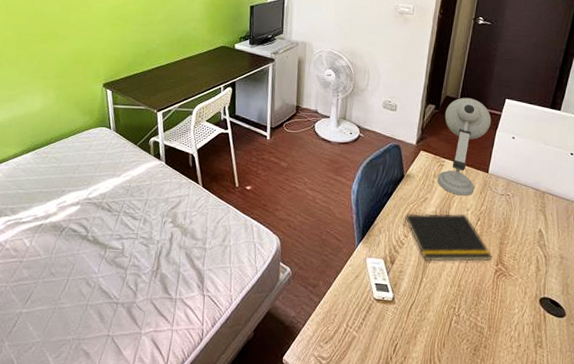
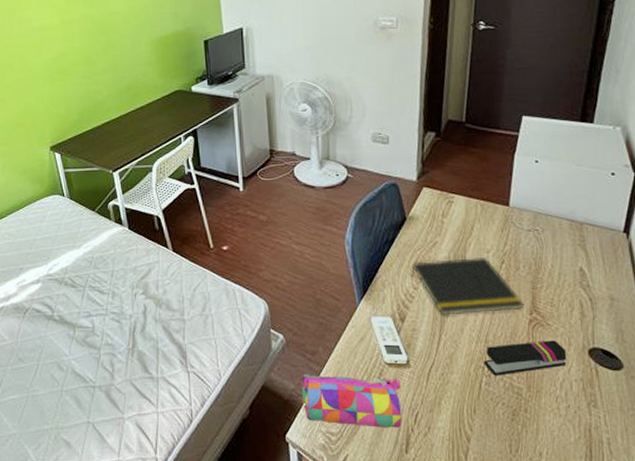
pencil case: none [300,304,385,356] -> present [302,374,402,428]
desk lamp: present [437,97,492,196] -> none [446,119,507,236]
stapler: none [455,288,522,316] -> present [483,340,567,376]

